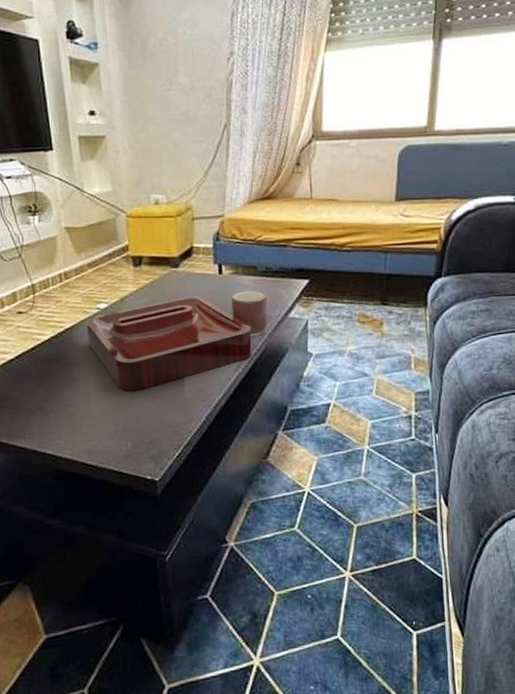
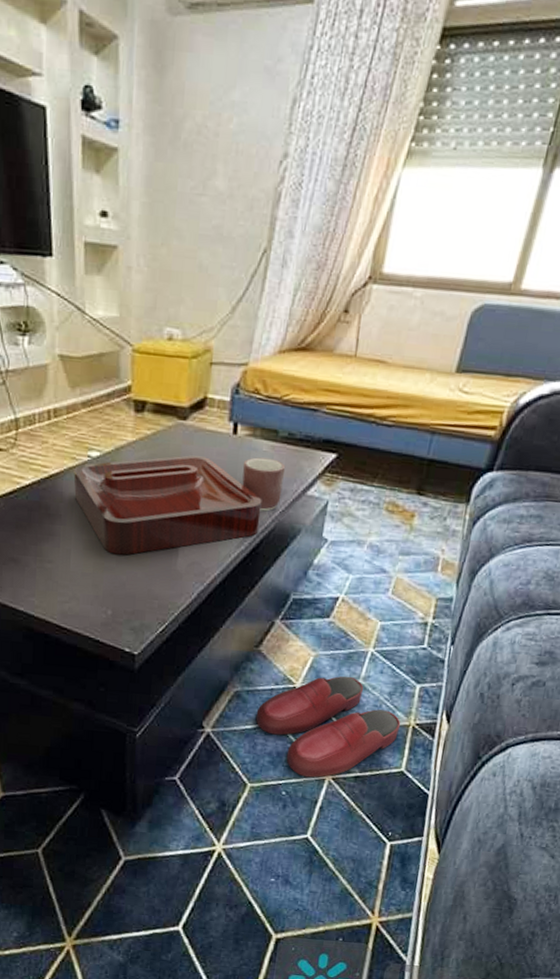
slippers: none [273,474,405,578] -> present [255,676,401,778]

